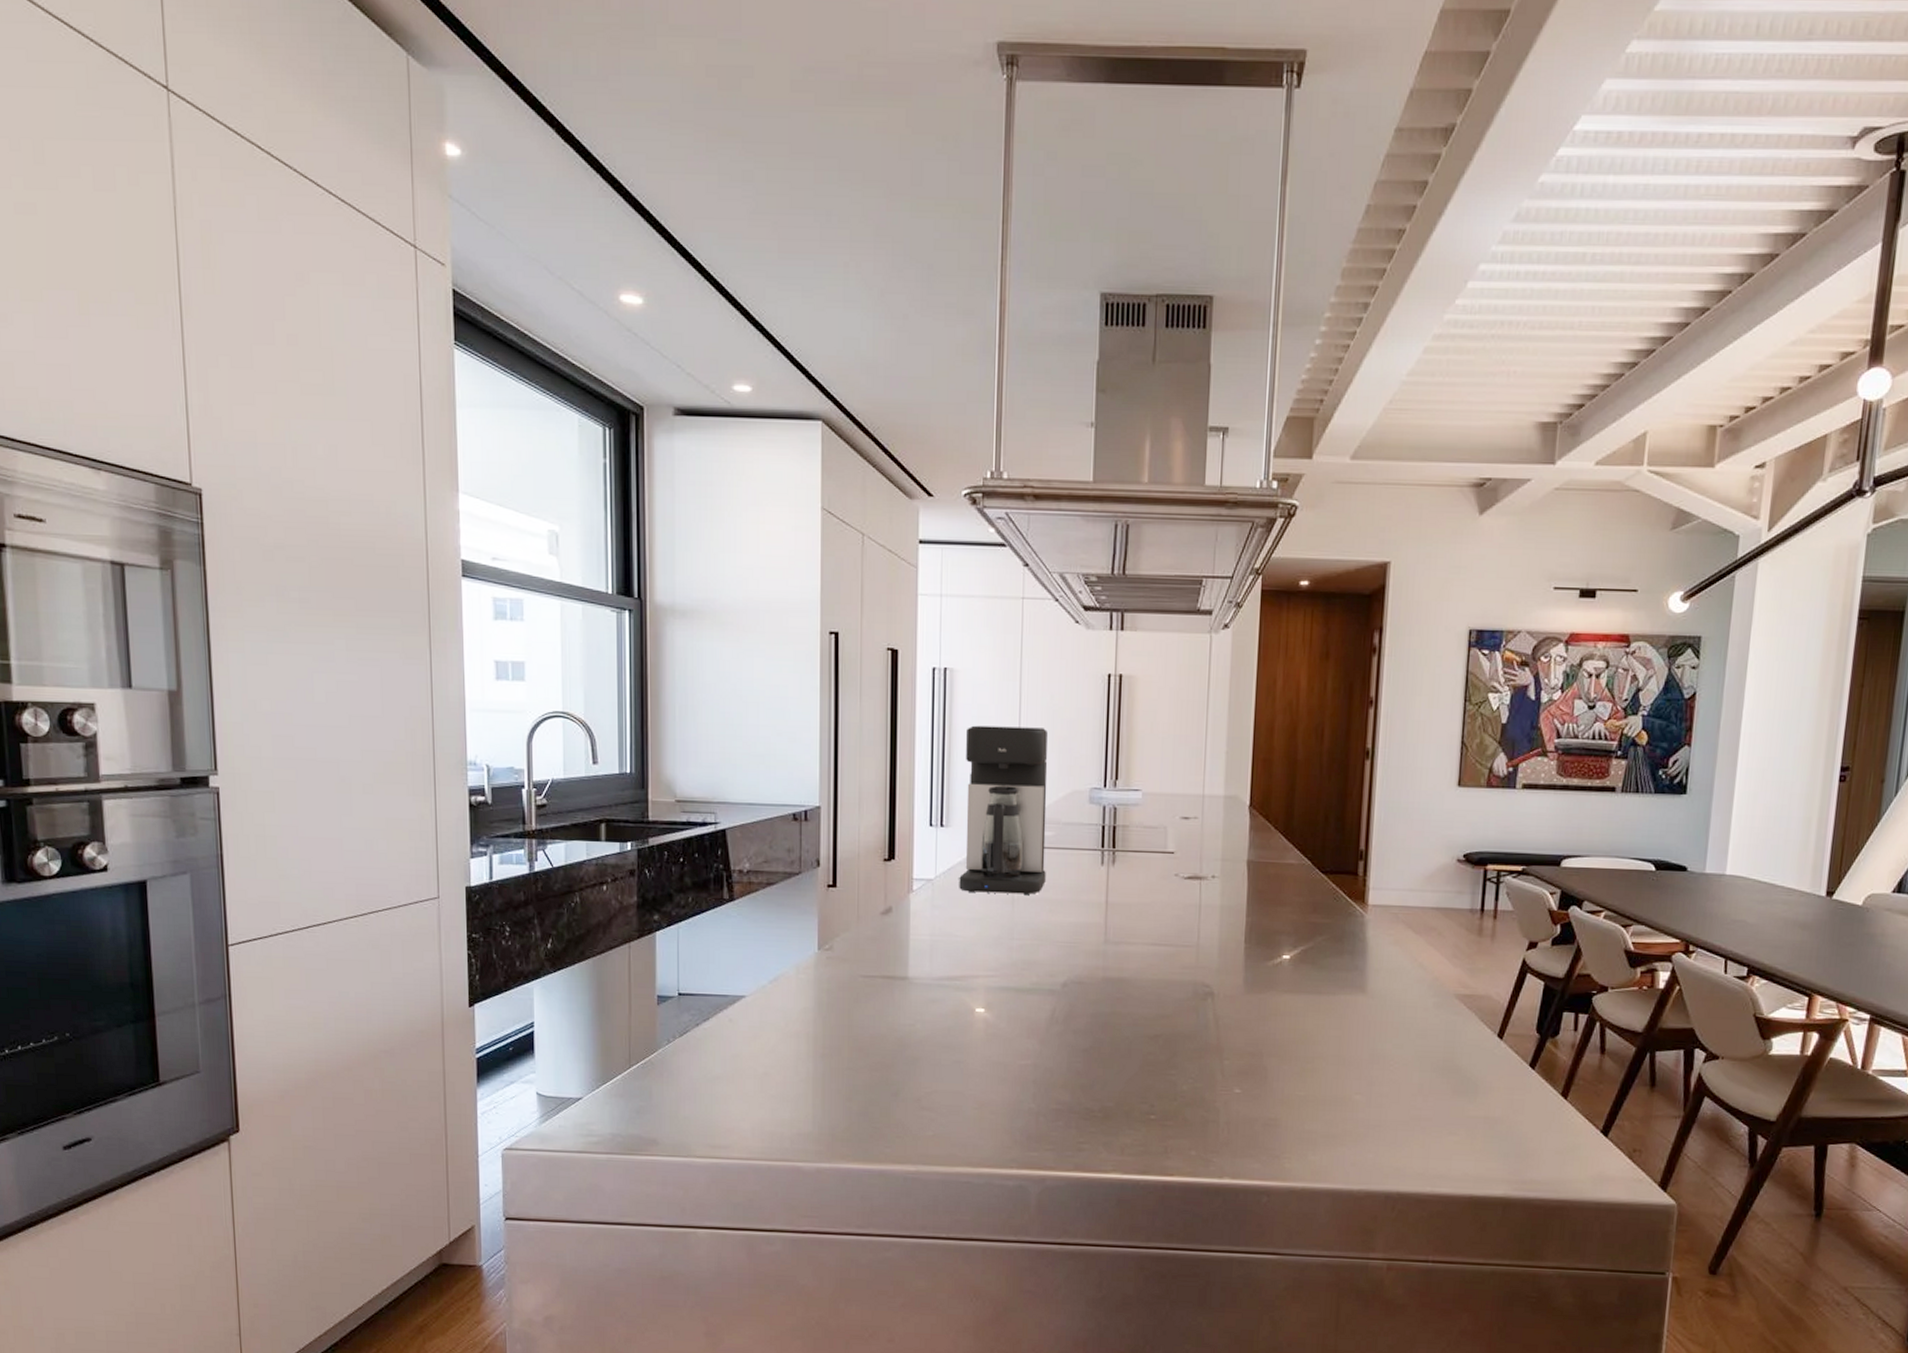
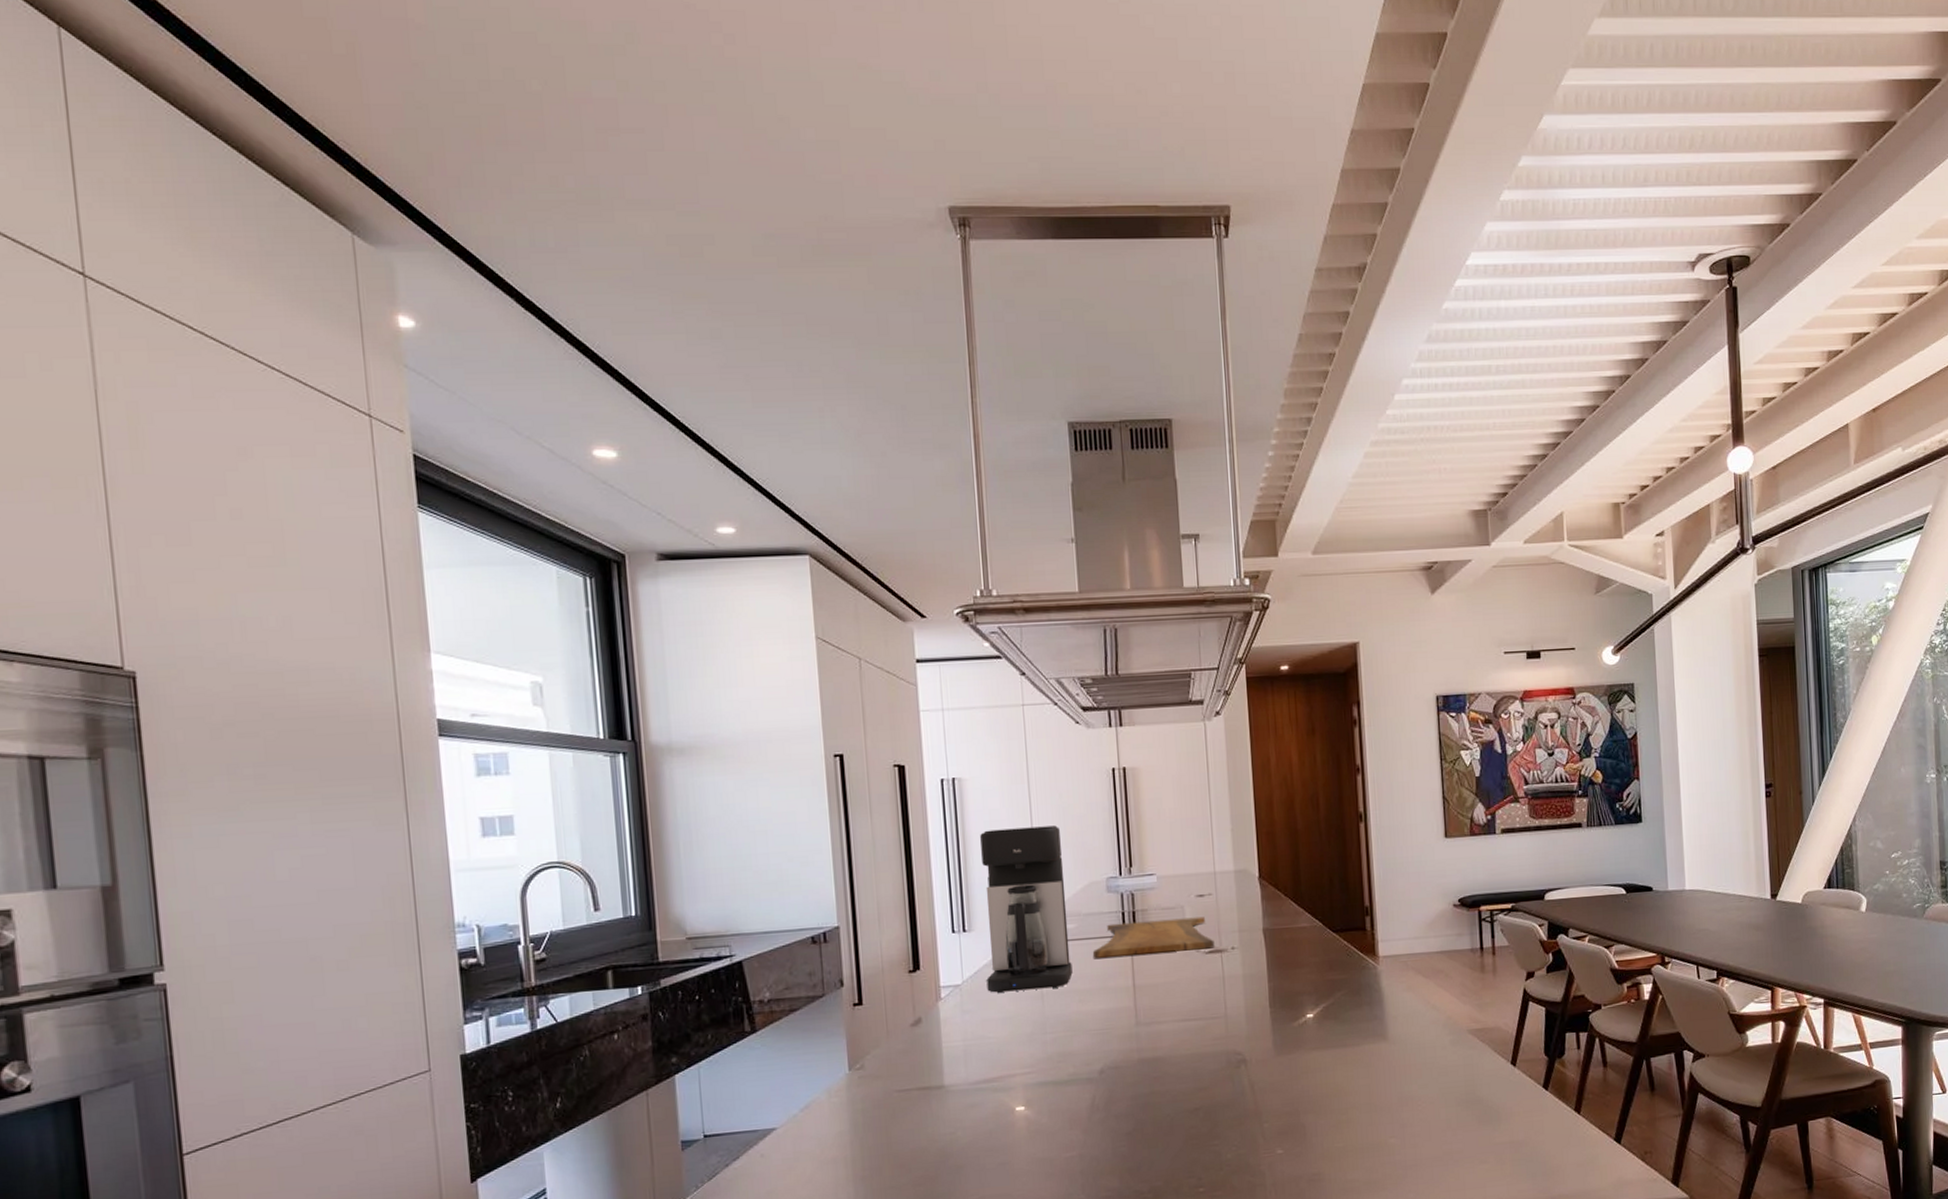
cutting board: none [1067,836,1195,874] -> present [1092,916,1215,958]

